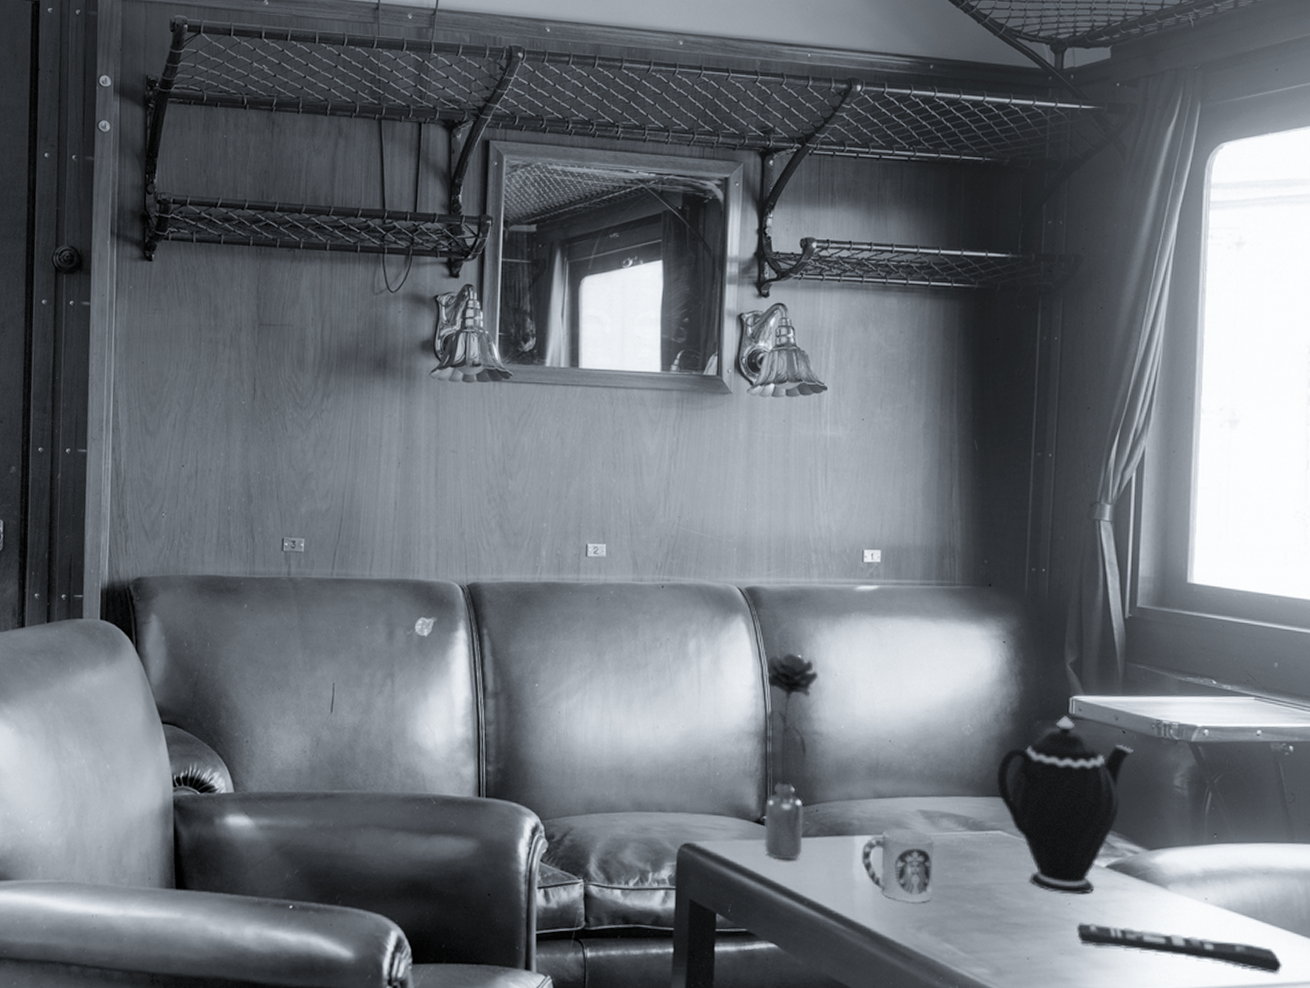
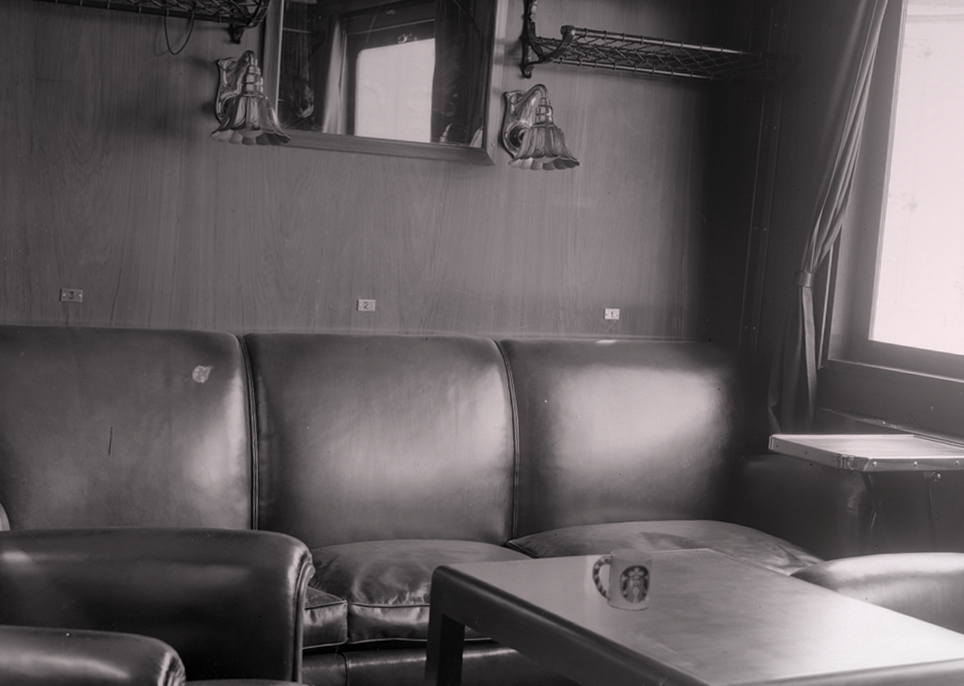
flower: present [763,652,819,860] -> none [508,398,562,578]
teapot: present [996,716,1133,896] -> none [706,451,818,599]
remote control: present [1077,923,1282,974] -> none [764,622,921,656]

